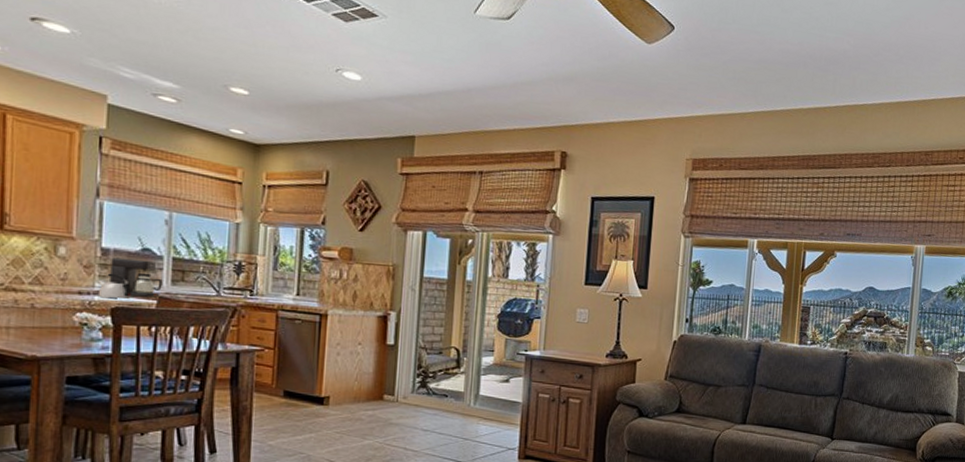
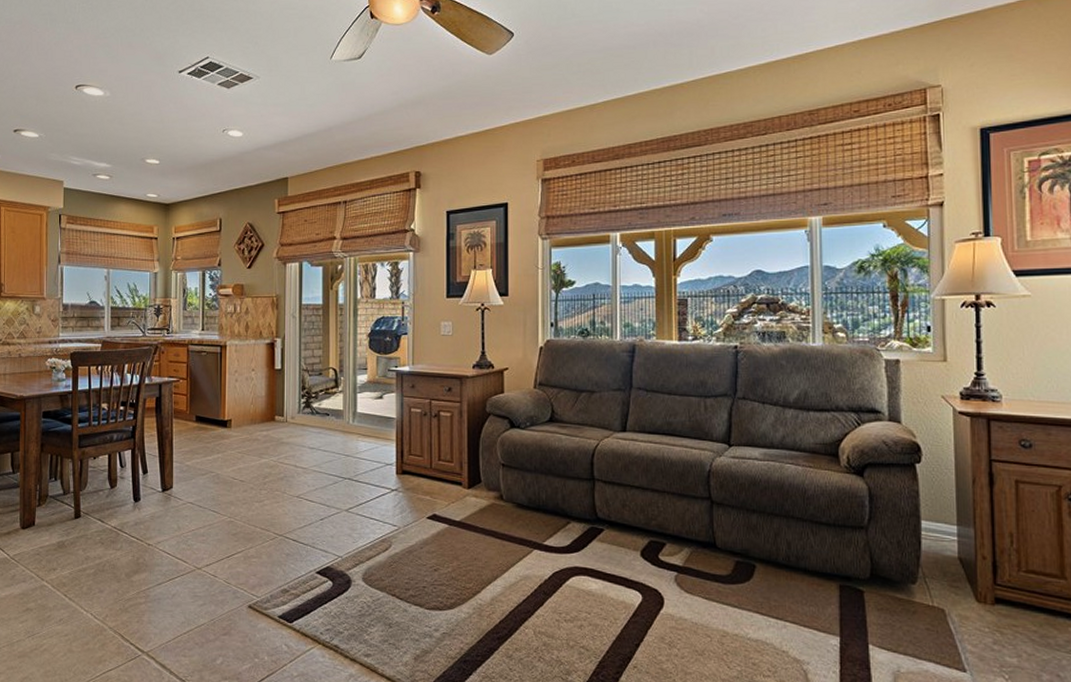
kettle: present [97,273,131,300] -> none [61,324,84,345]
coffee maker: present [110,257,163,298] -> none [69,311,105,343]

